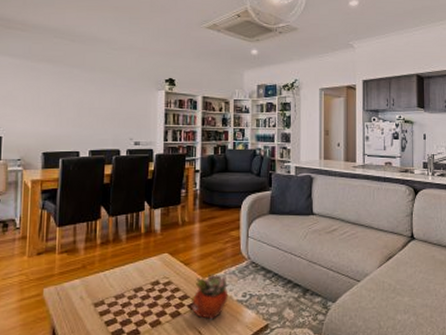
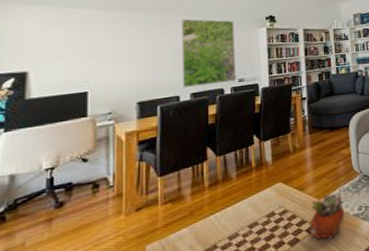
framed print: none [82,74,134,144] -> present [181,19,236,88]

